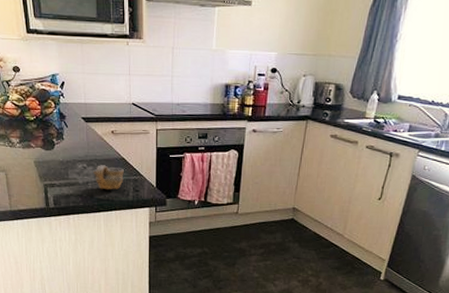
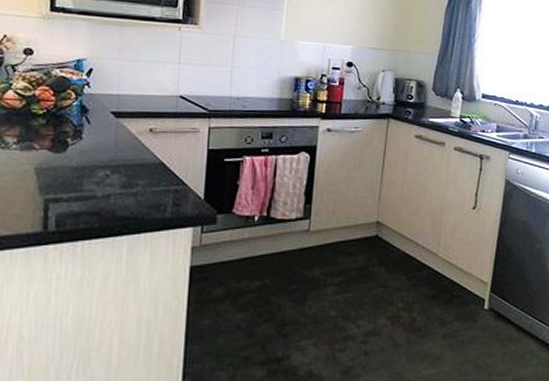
cup: present [93,165,124,190] -> none [119,172,162,205]

